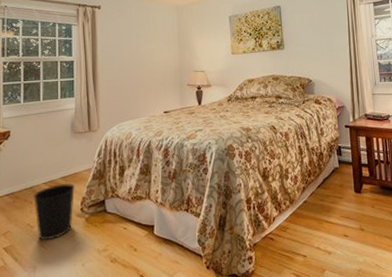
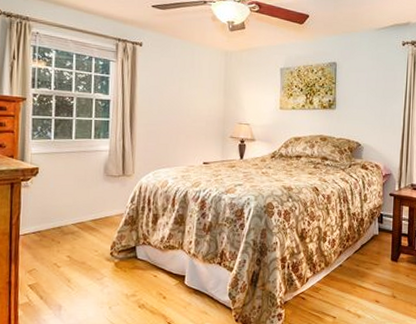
wastebasket: present [34,183,75,241] -> none [62,227,105,282]

